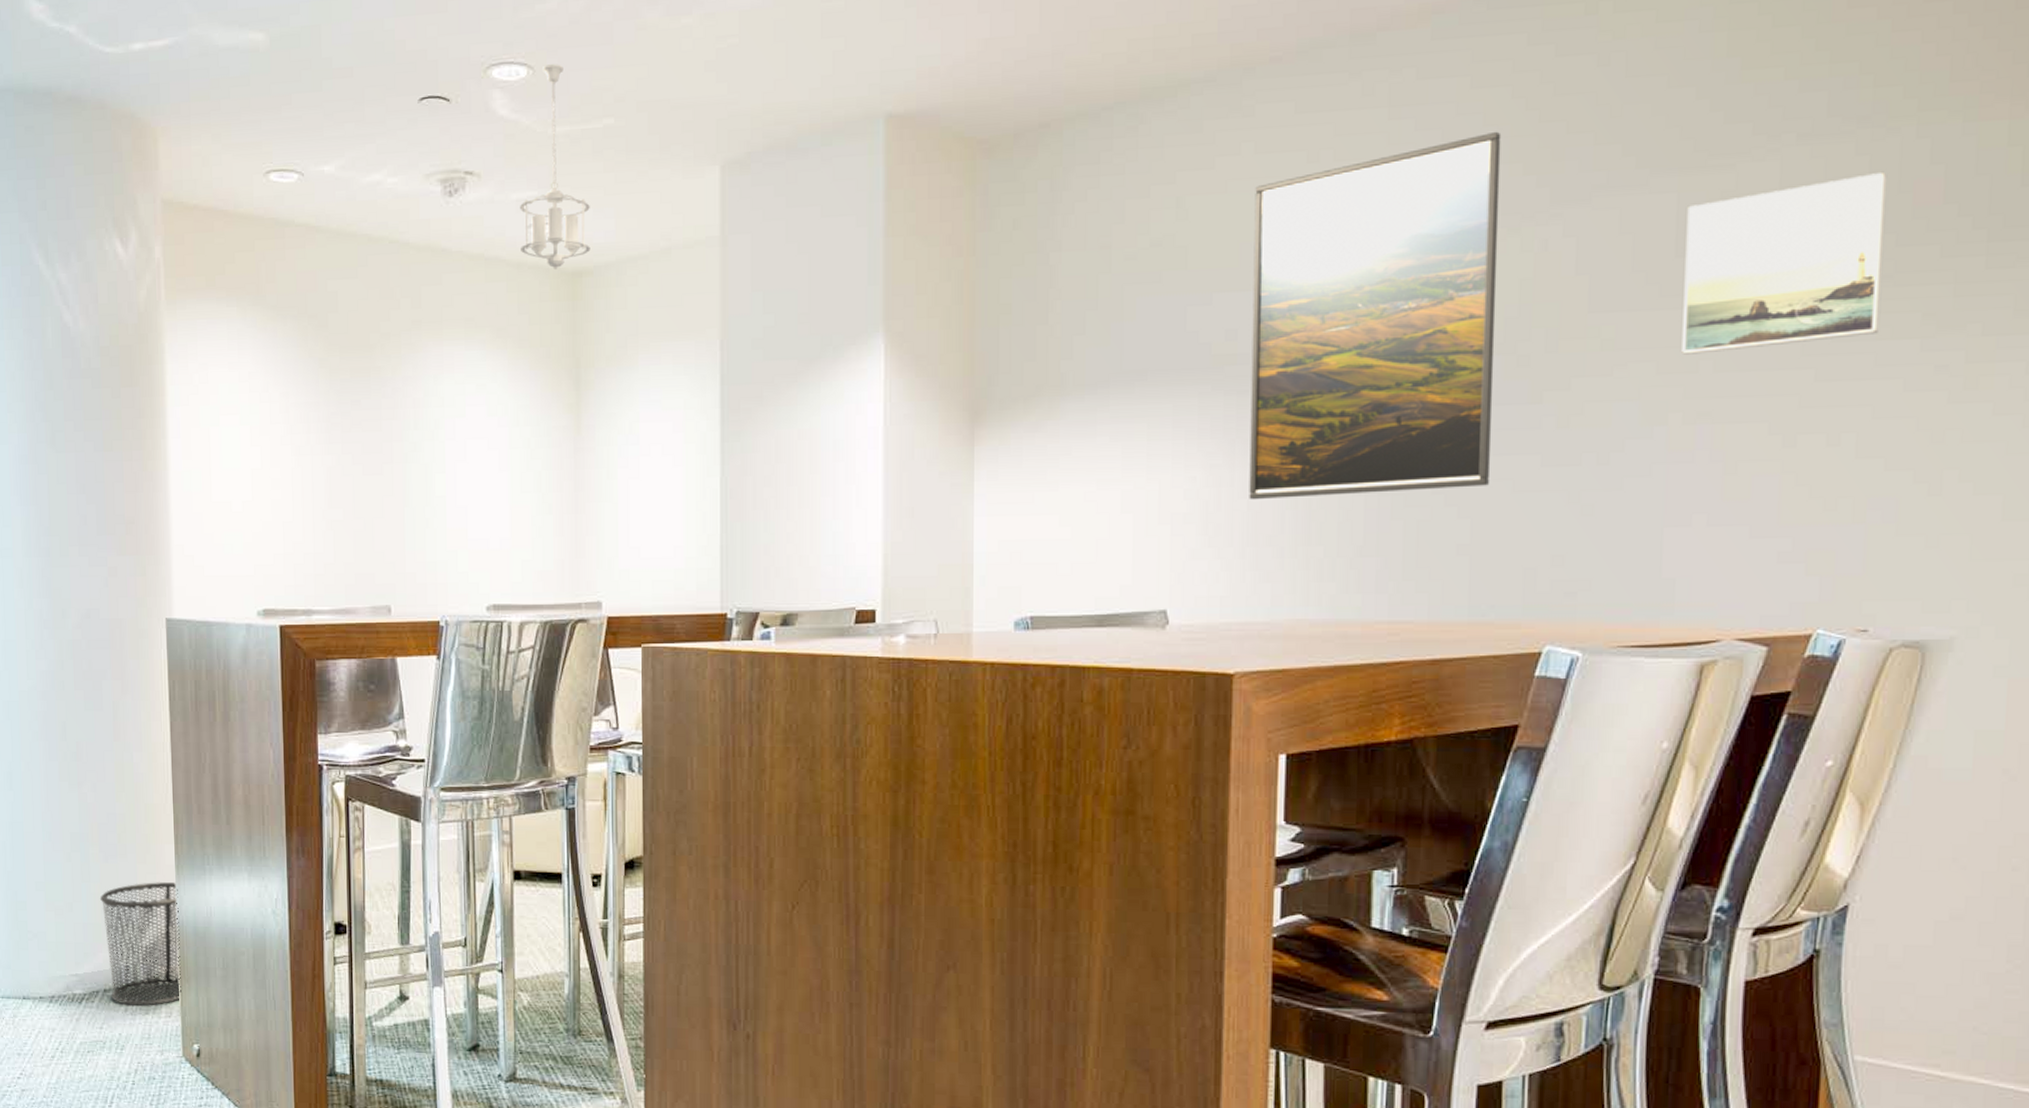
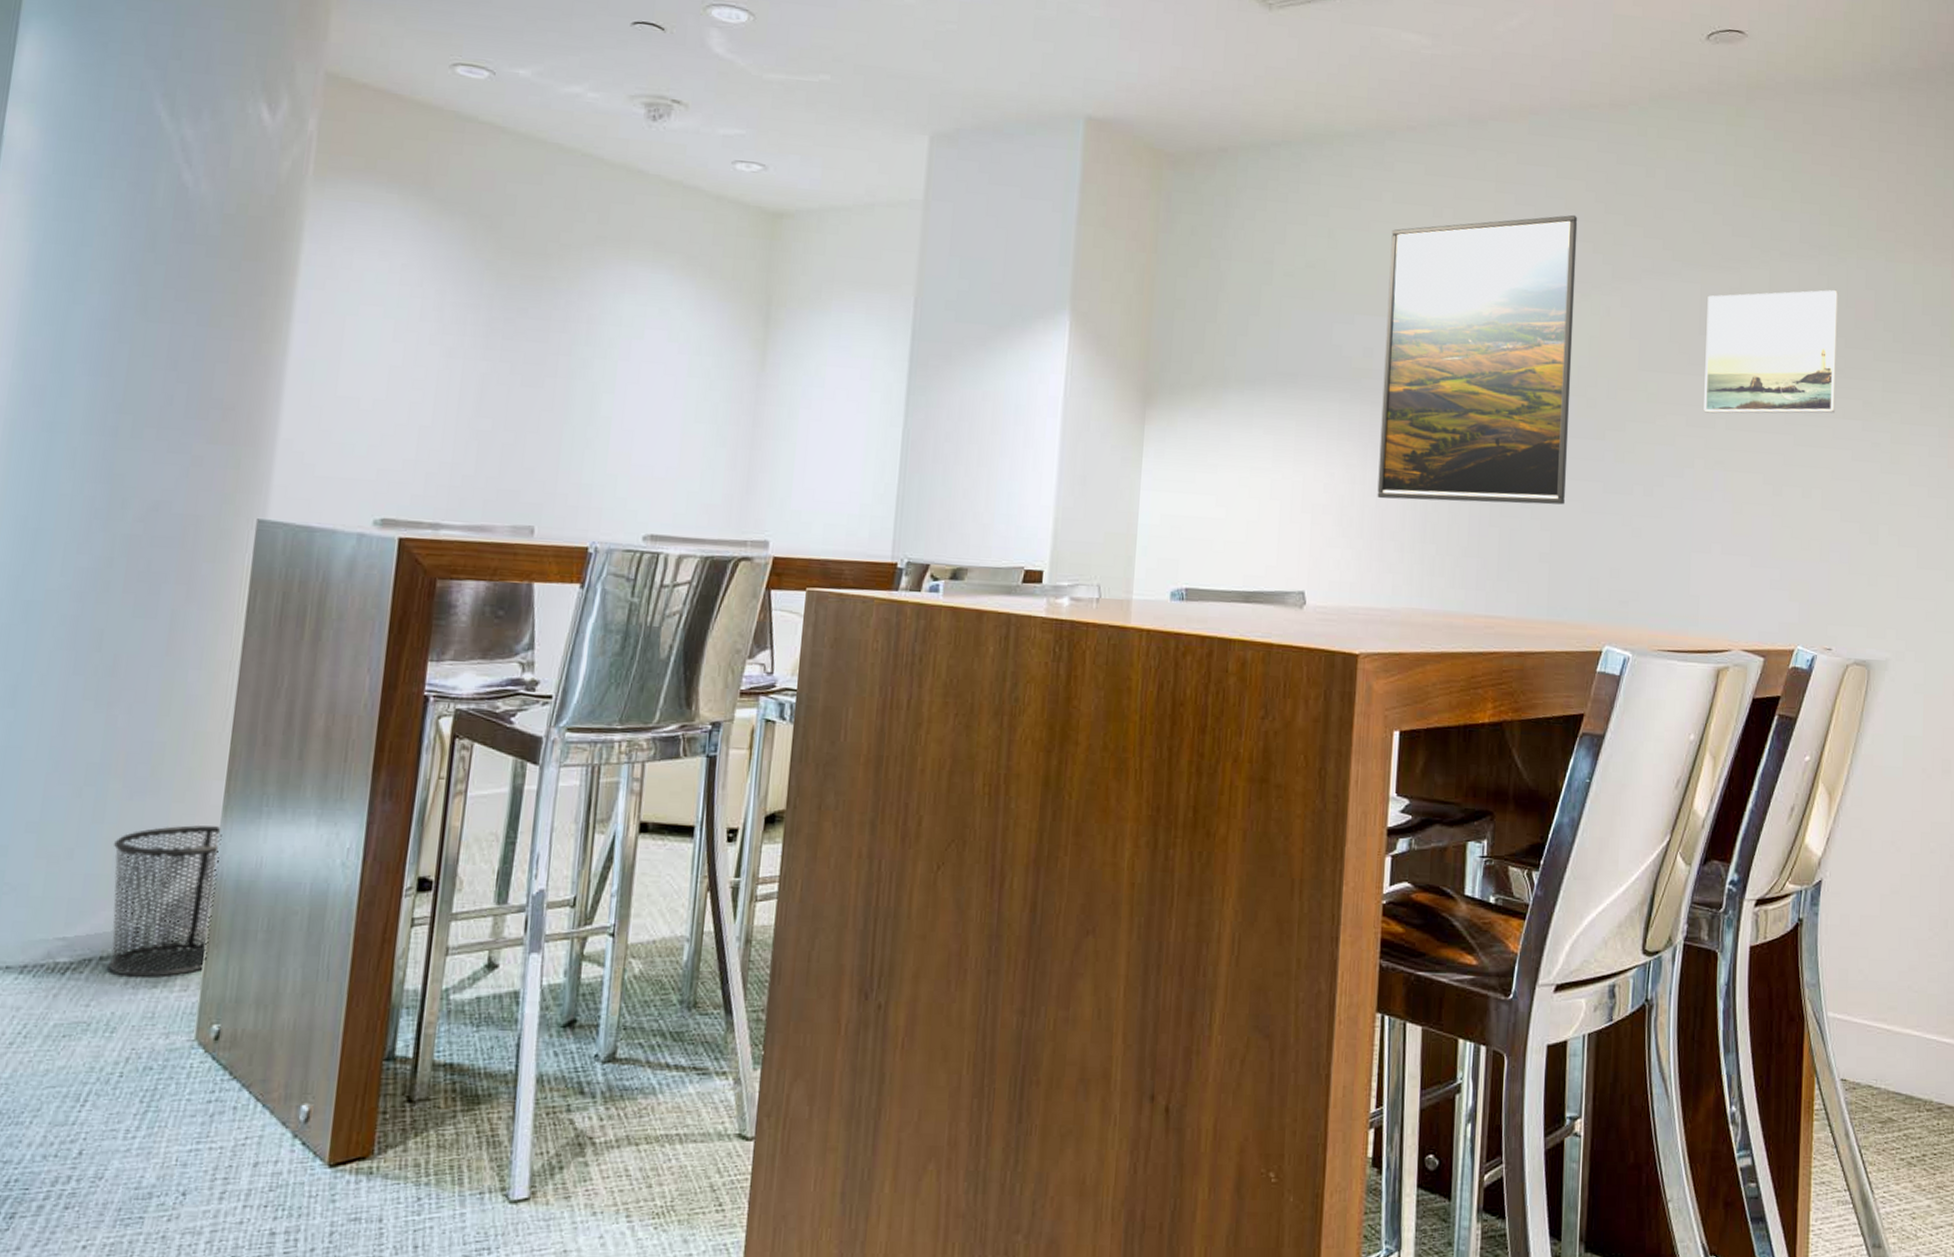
pendant light: present [520,64,590,269] -> none [722,14,798,207]

